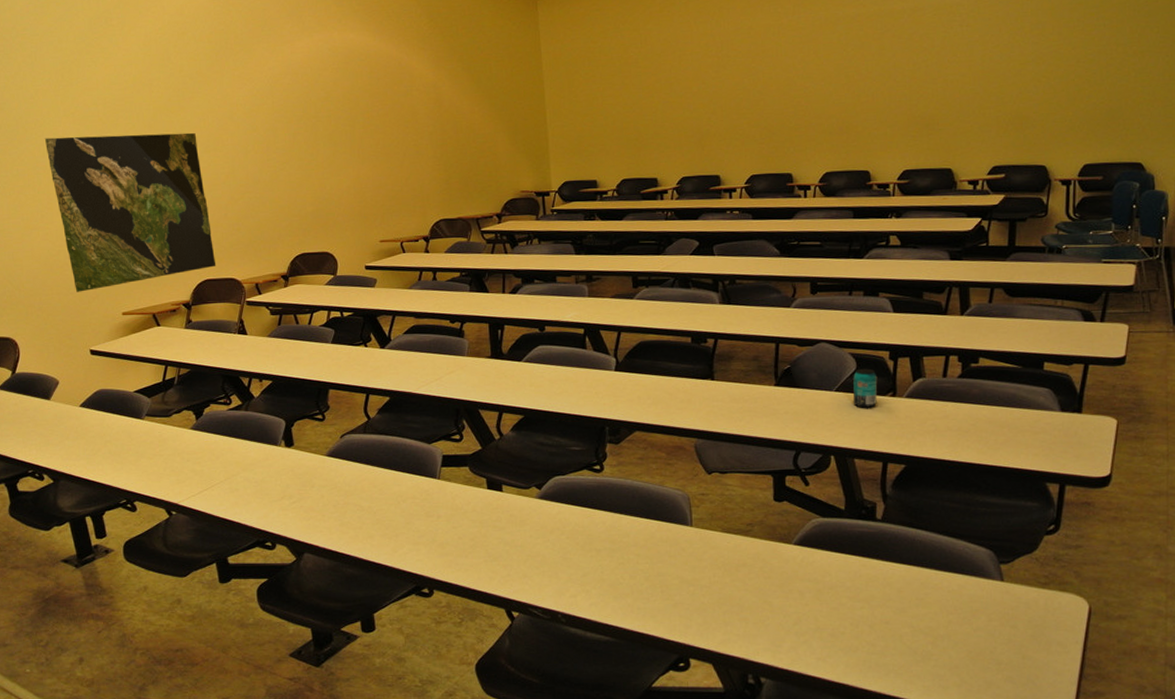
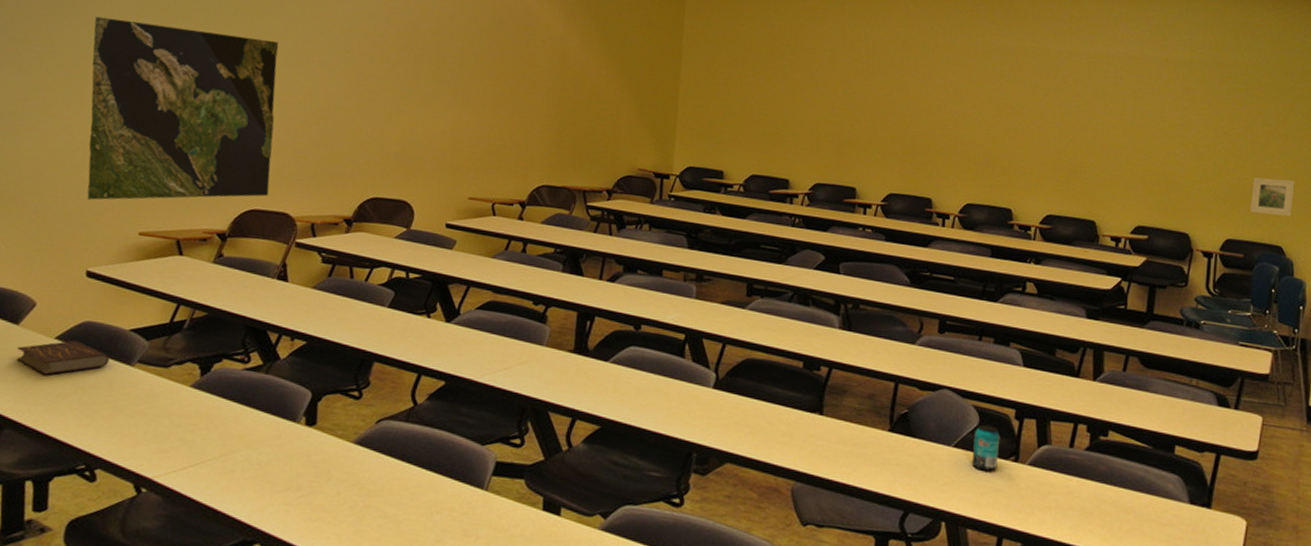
book: none [54,406,124,435] -> present [17,340,110,375]
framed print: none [1107,96,1153,134] -> present [1249,177,1295,217]

